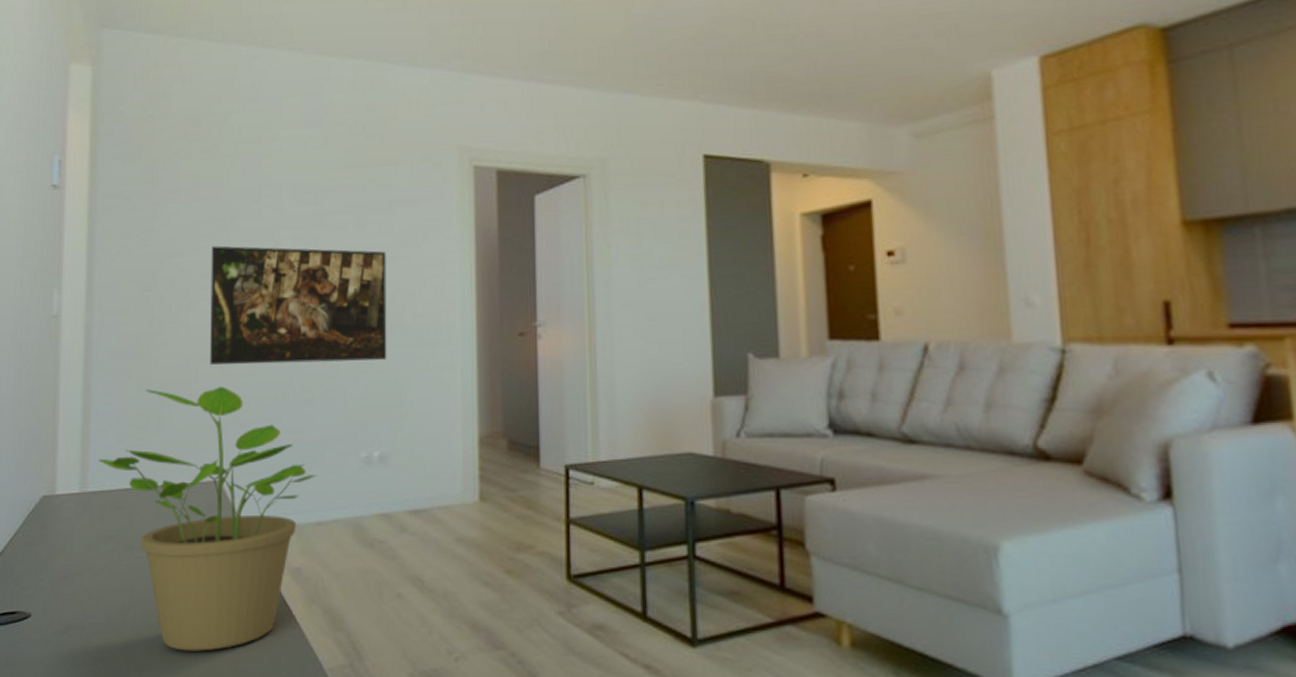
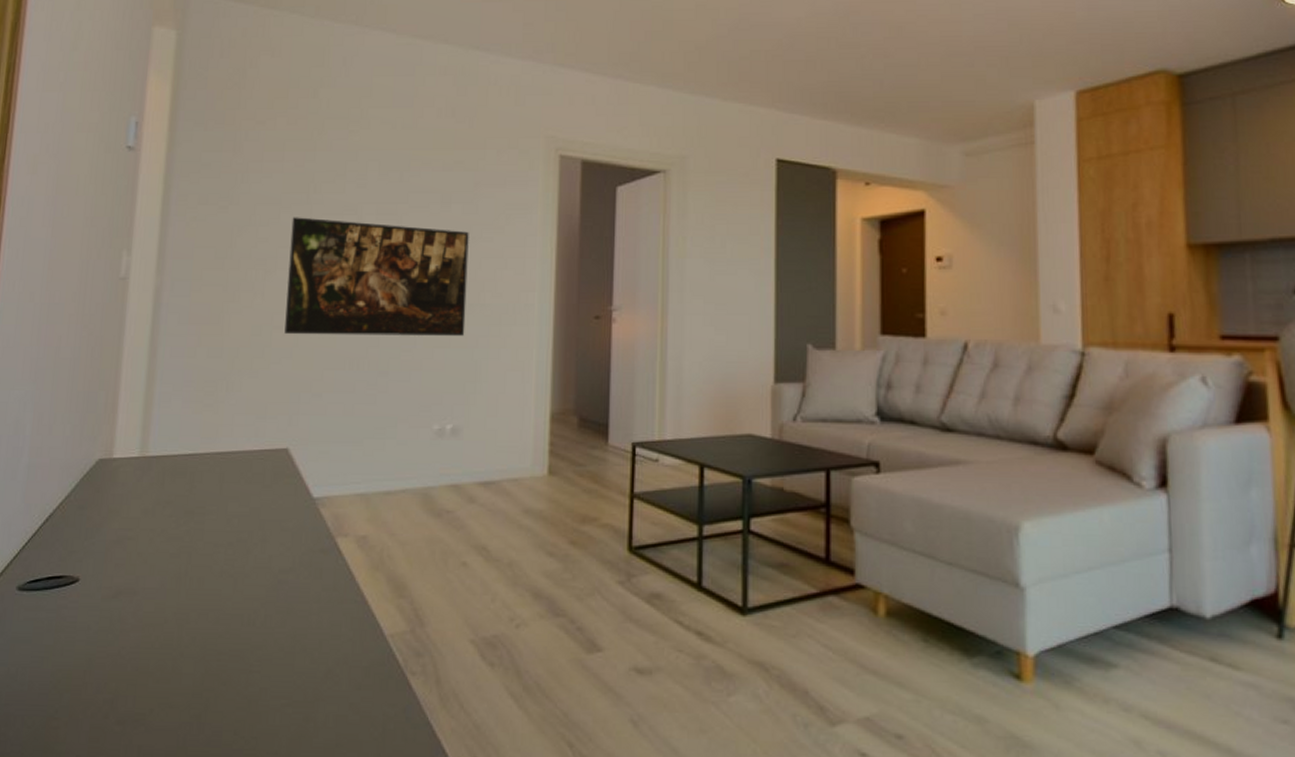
potted plant: present [99,387,318,651] -> none [161,356,389,617]

